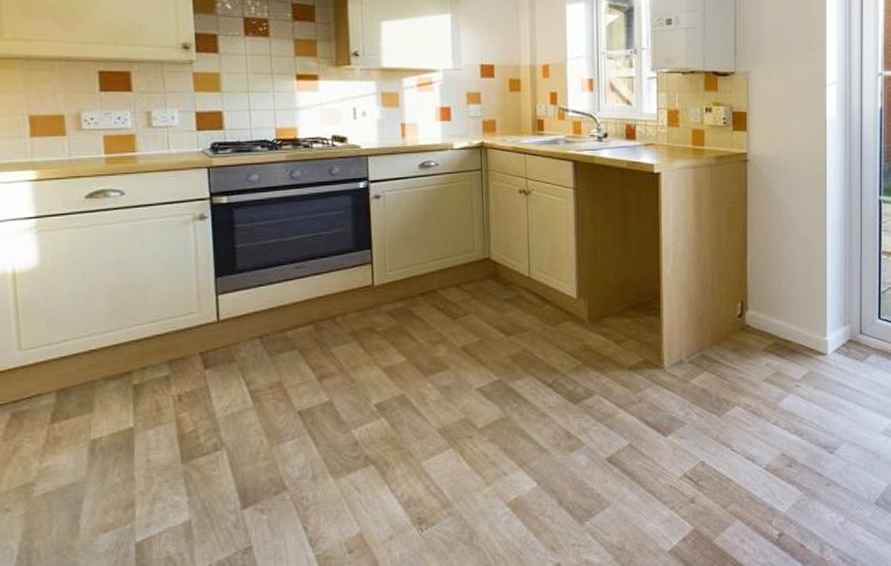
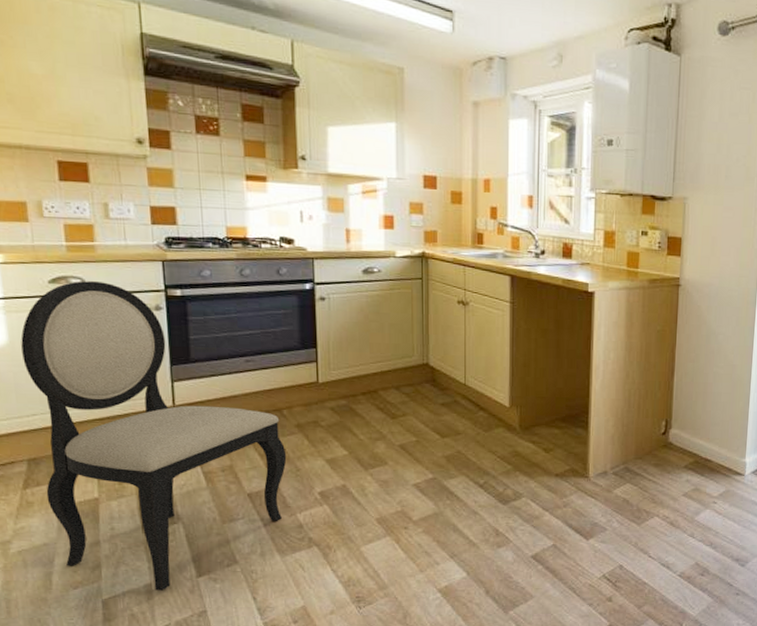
dining chair: none [53,193,340,528] -> present [21,281,287,591]

